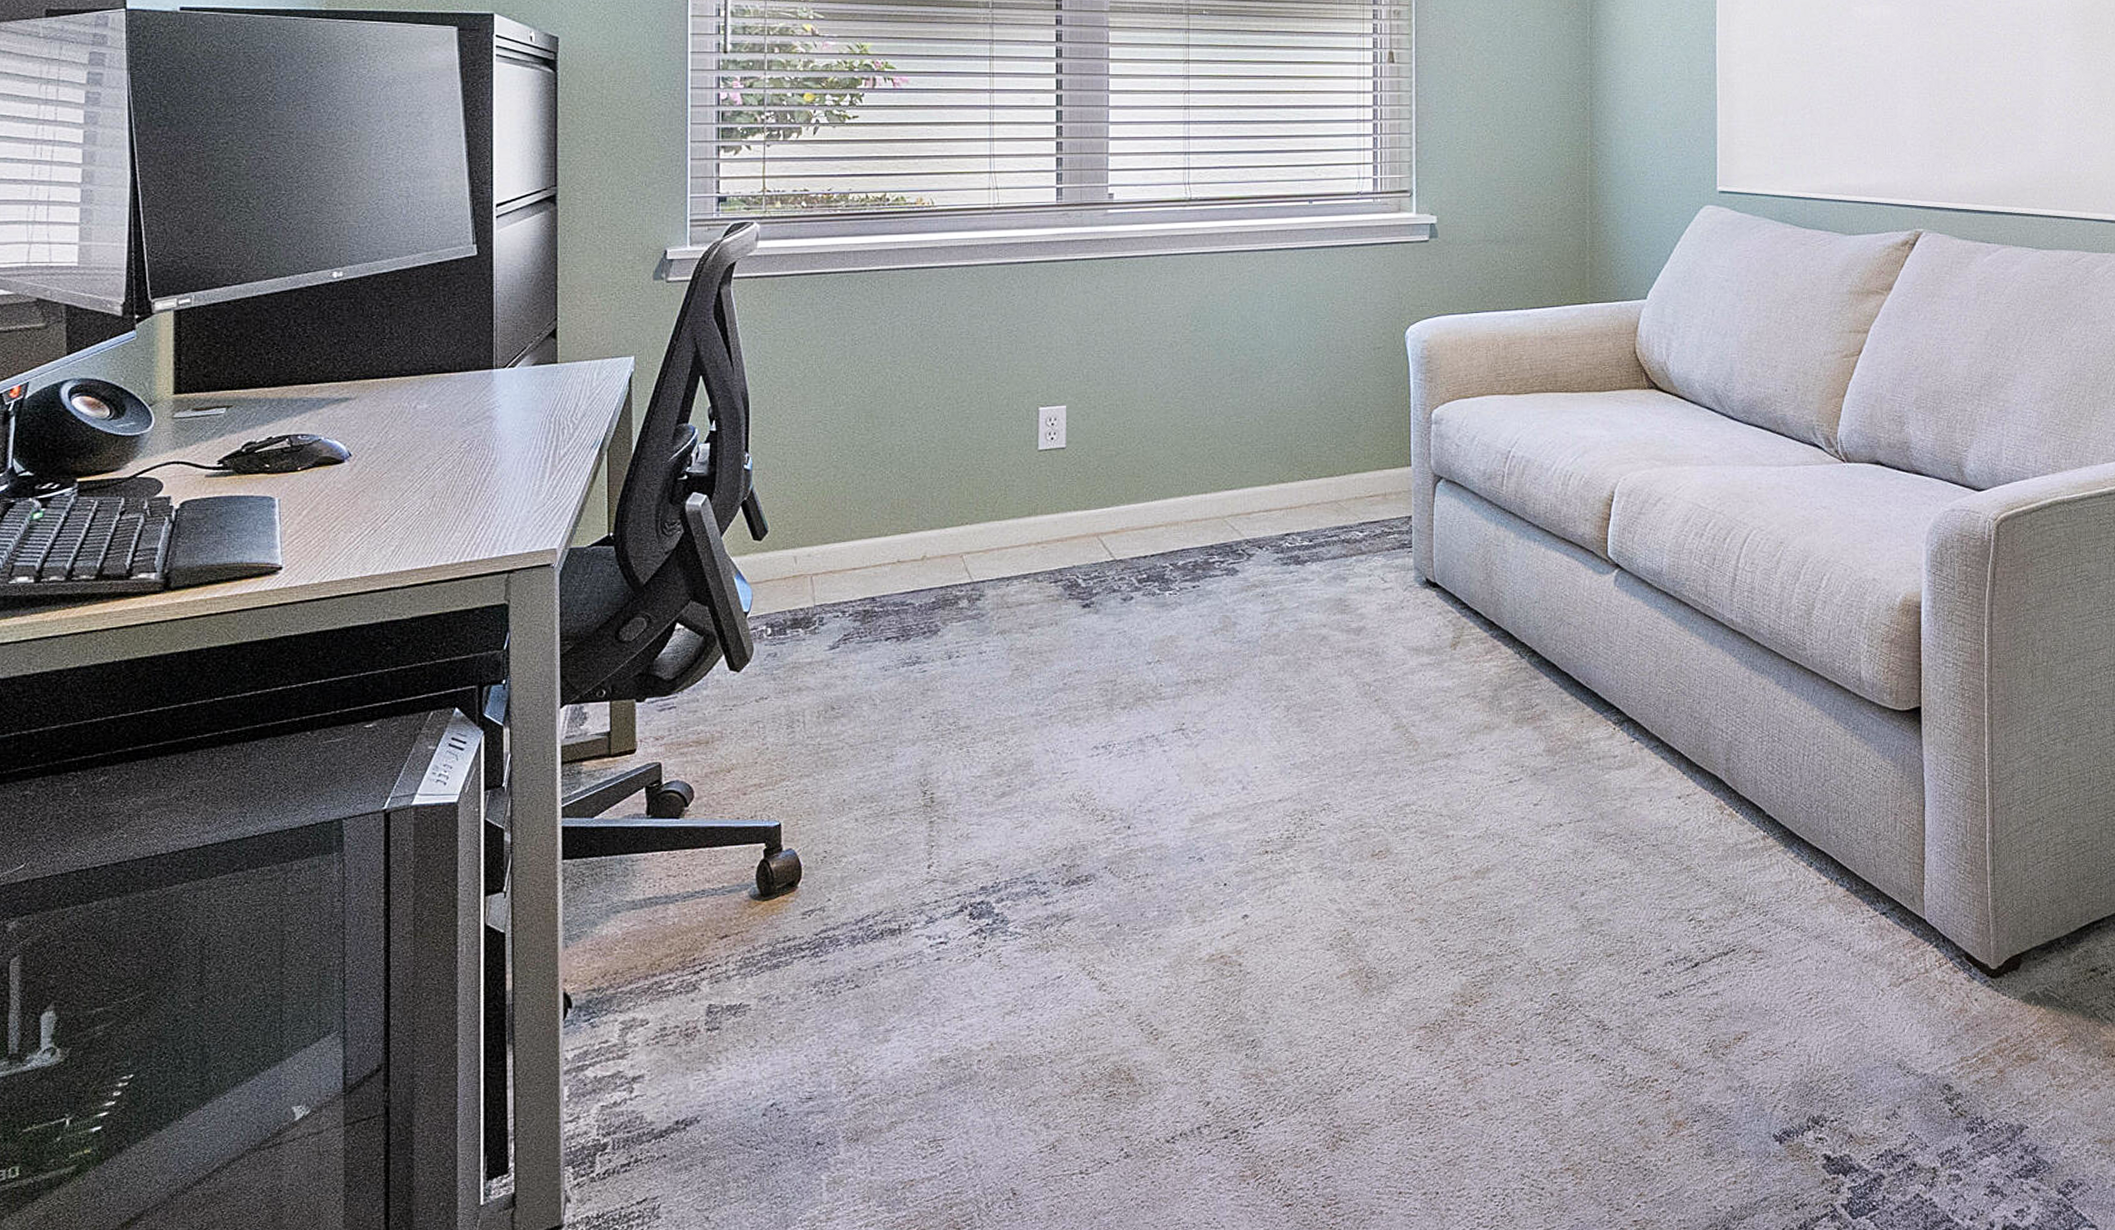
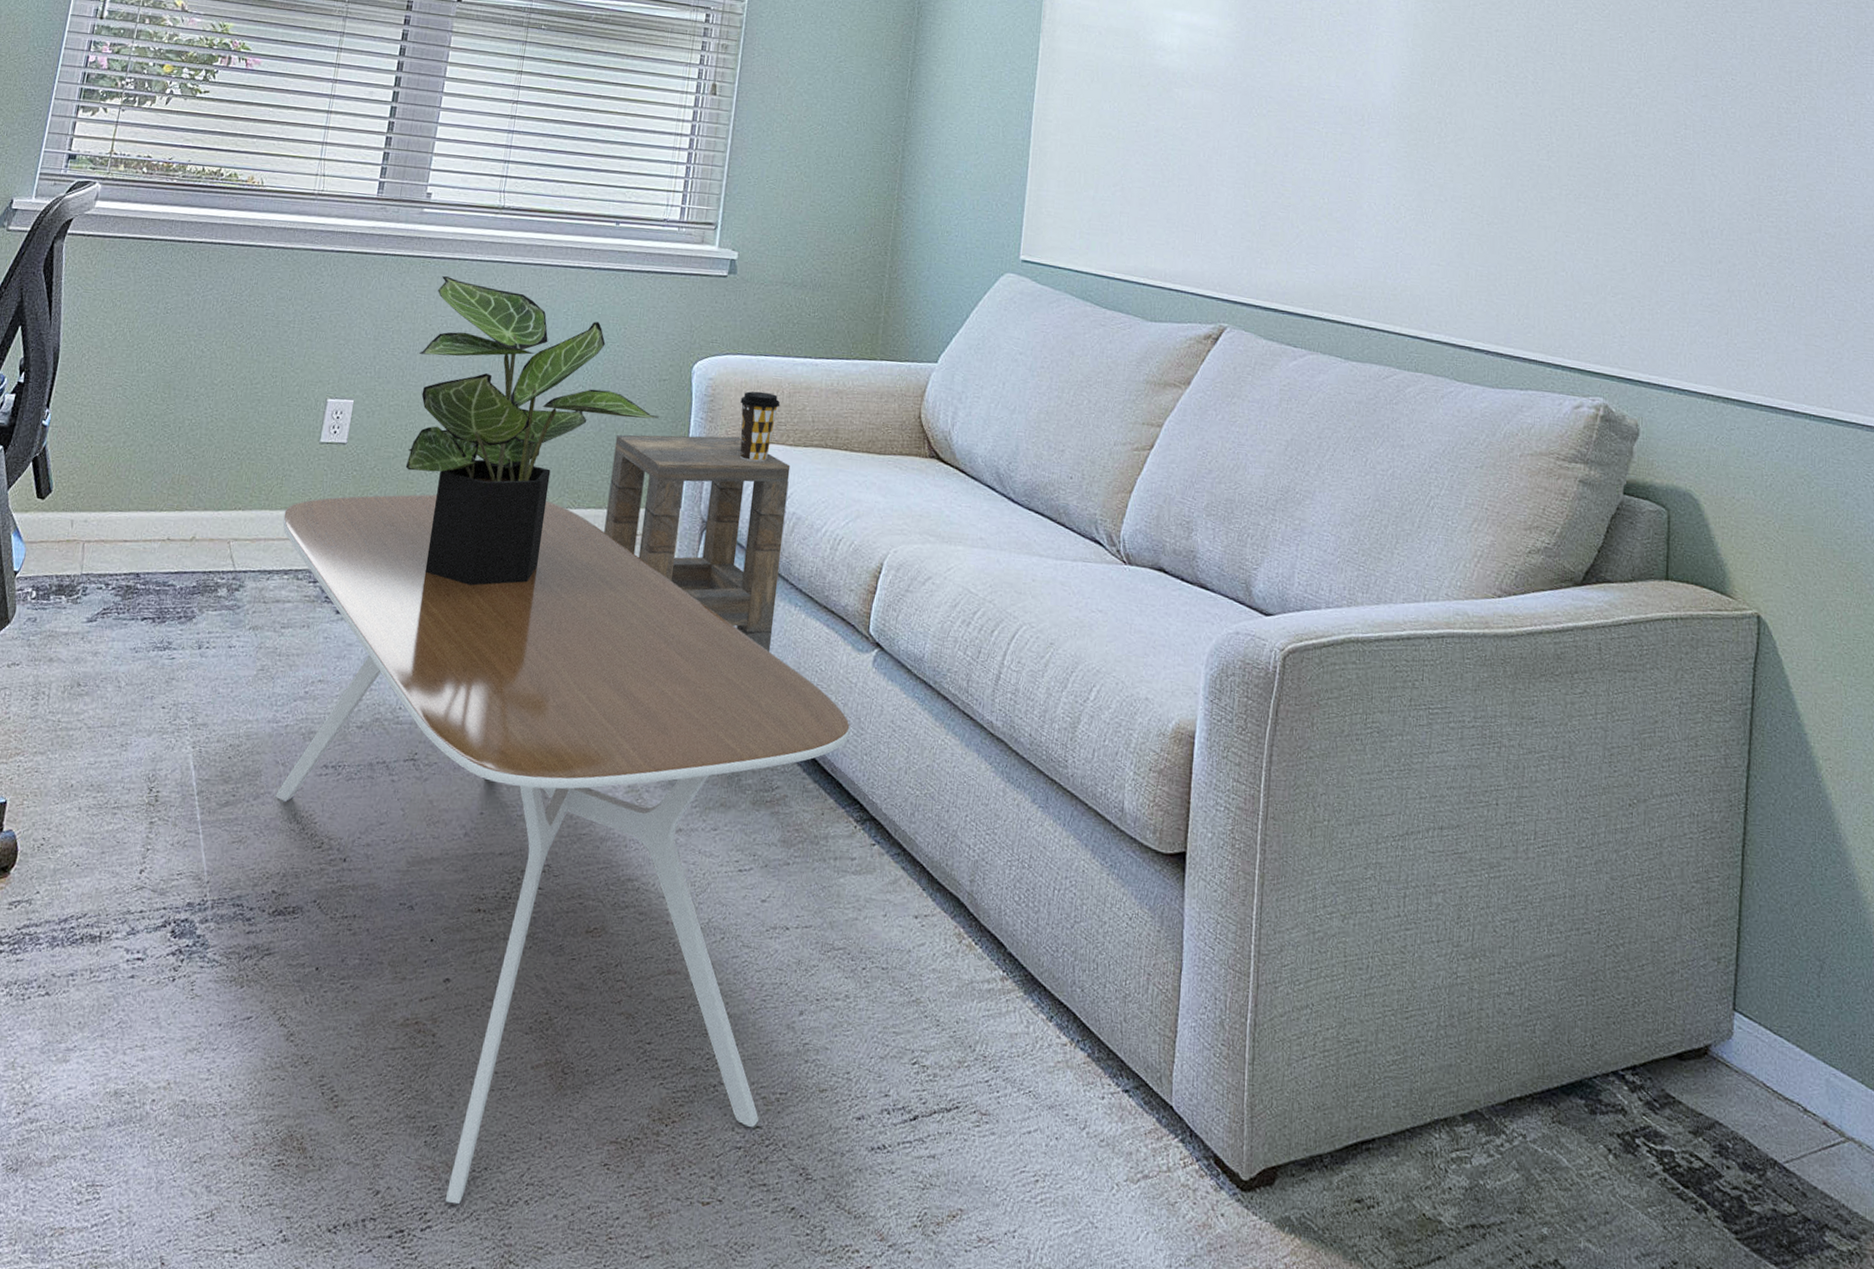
coffee table: none [1013,476,1599,1102] -> present [275,494,850,1205]
potted plant: none [1126,274,1379,564] -> present [405,276,660,586]
side table: none [1338,393,1515,586] -> present [604,434,791,652]
coffee cup: none [1457,347,1497,414] -> present [740,391,780,462]

